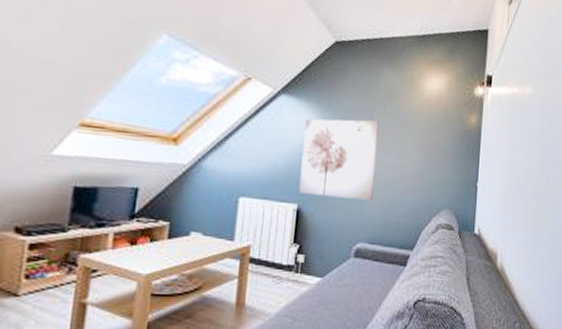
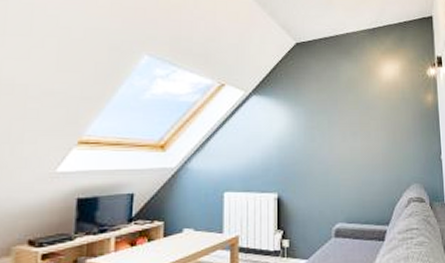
wall art: present [298,119,379,200] -> none [277,110,345,184]

